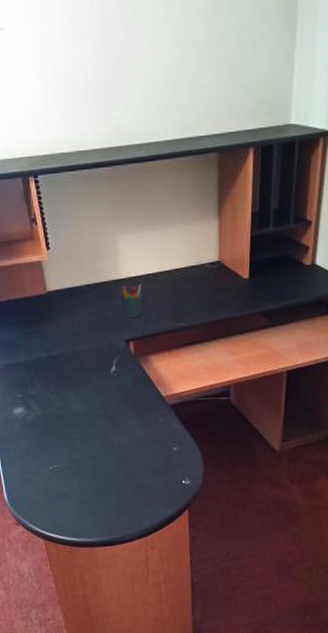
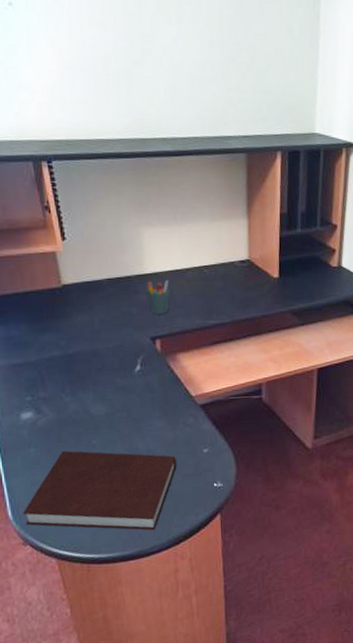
notebook: none [15,443,148,521] -> present [22,450,177,531]

